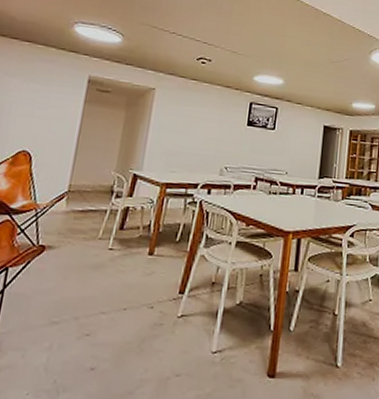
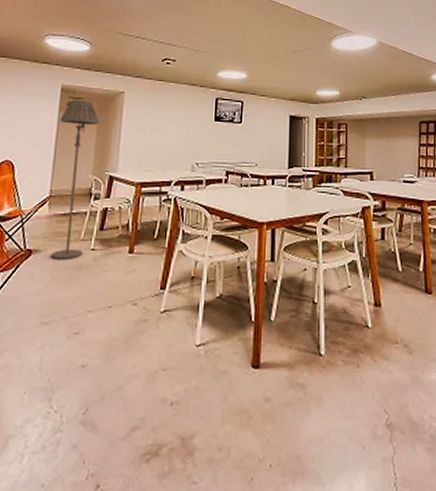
floor lamp: none [65,92,127,258] -> present [51,99,100,259]

